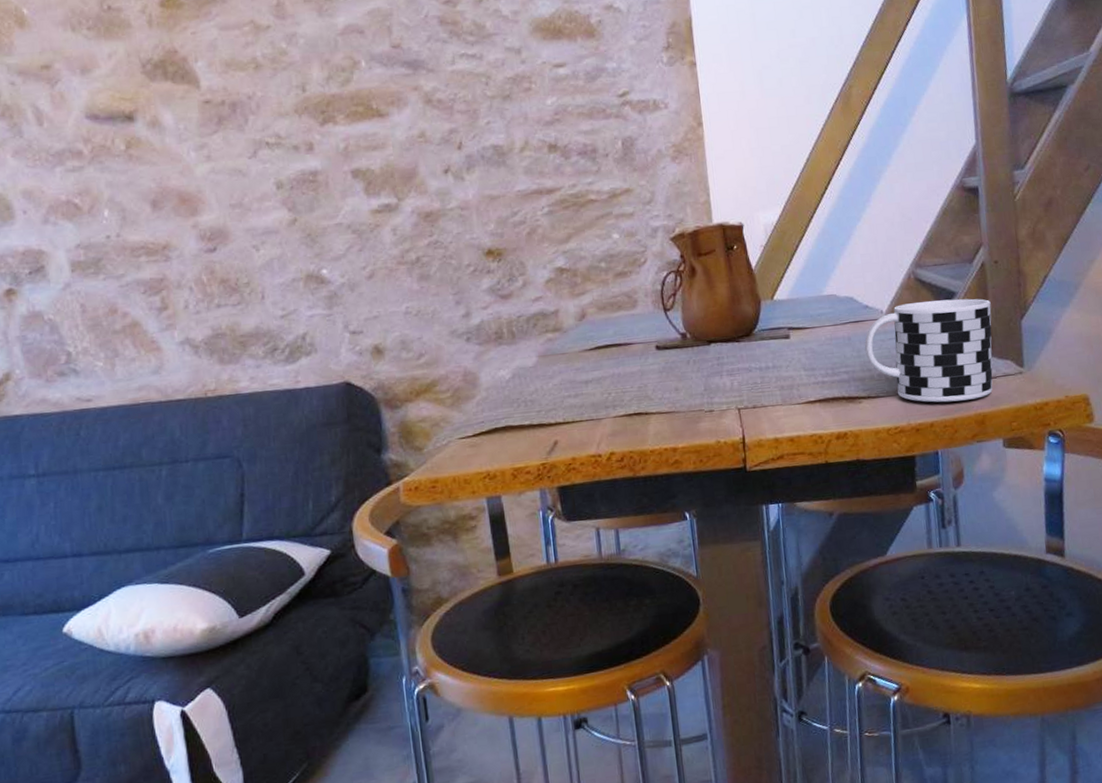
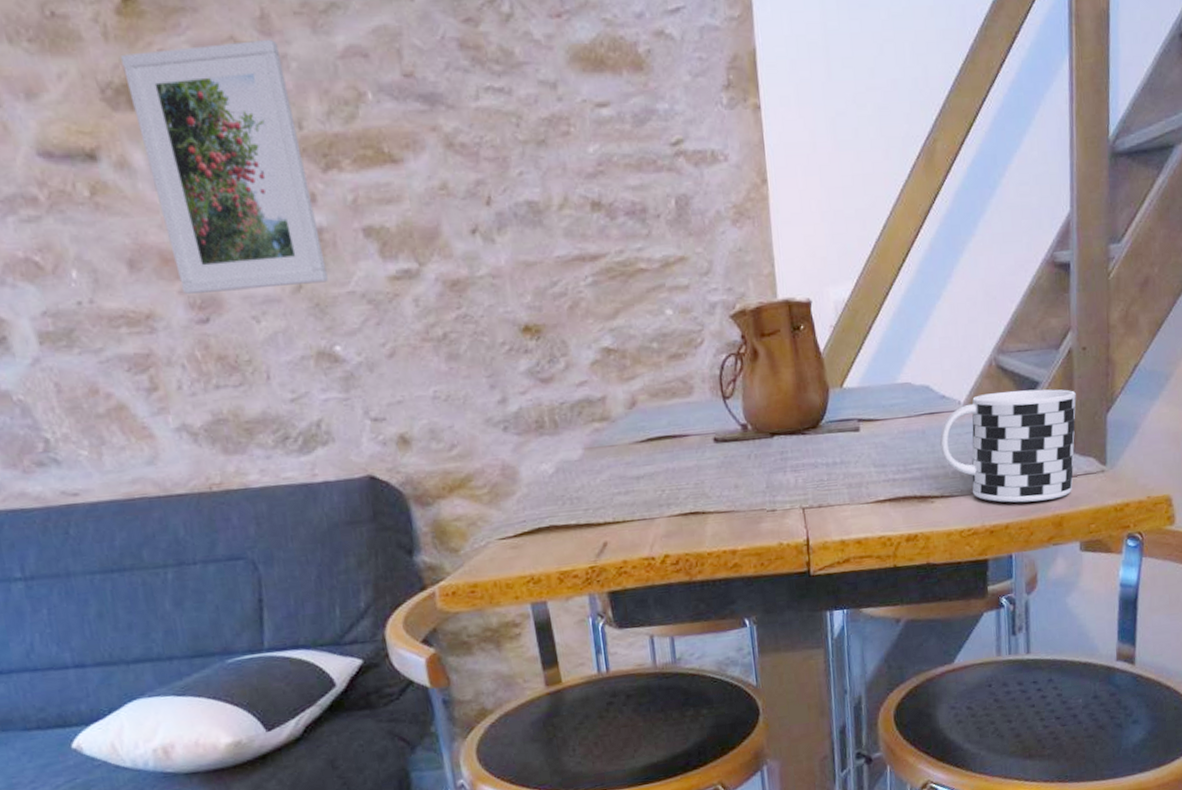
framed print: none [160,21,320,229] -> present [119,38,328,295]

